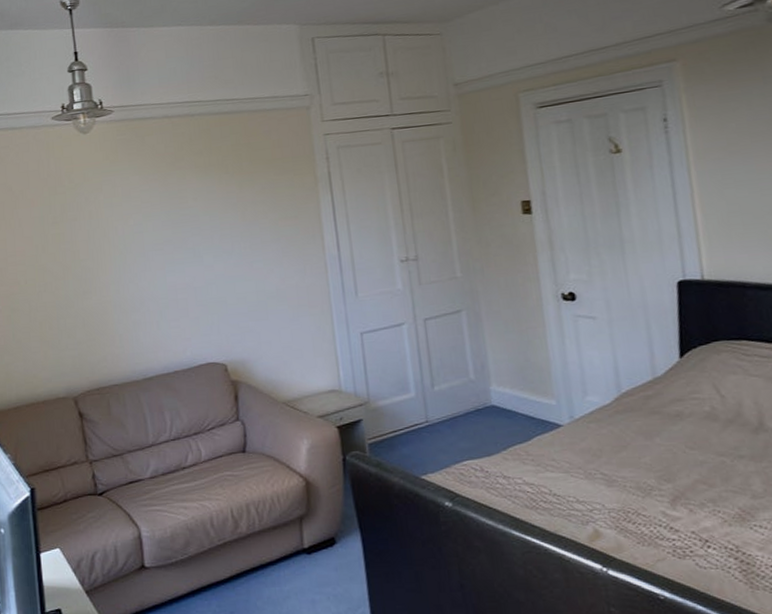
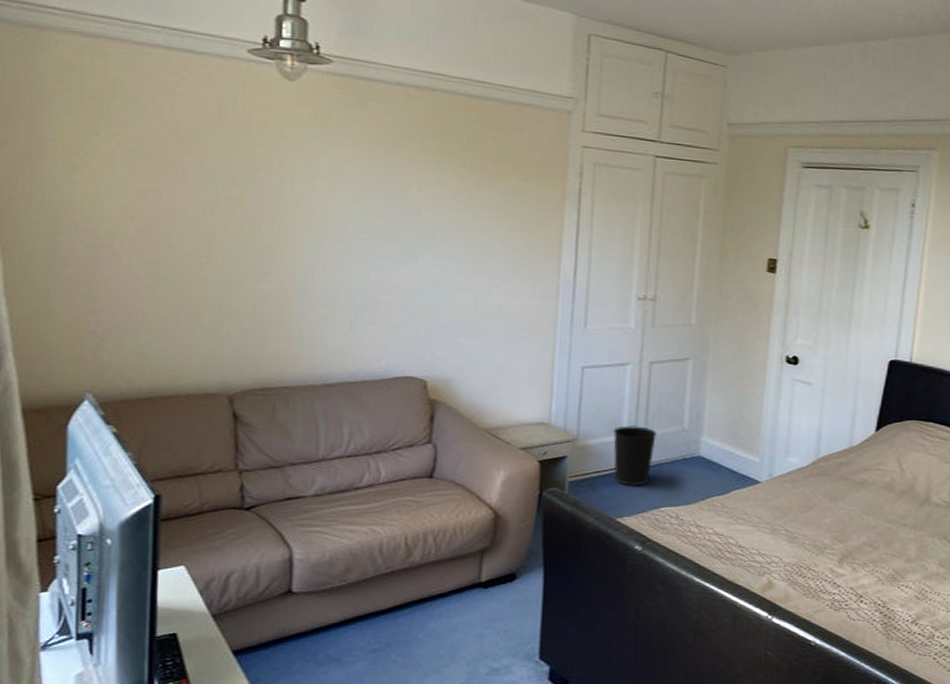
wastebasket: none [401,382,447,443] -> present [613,425,658,486]

